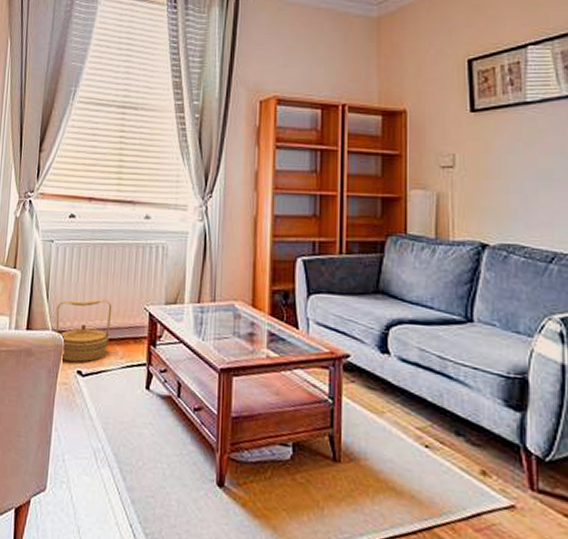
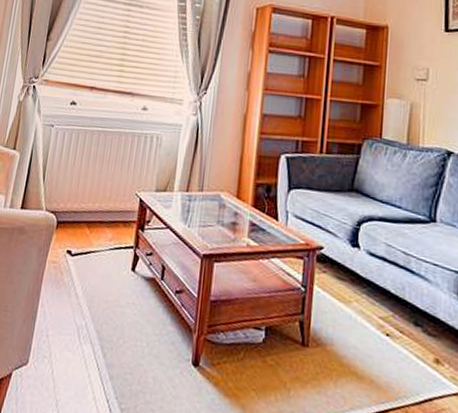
basket: present [56,299,112,362] -> none [50,183,105,242]

